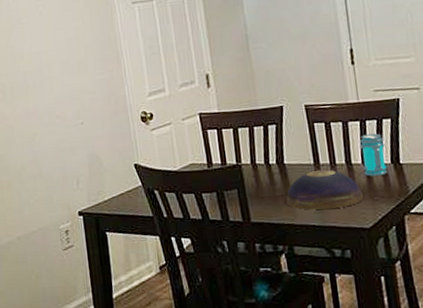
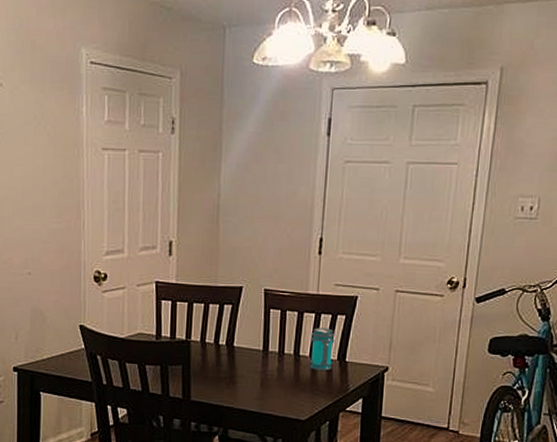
decorative bowl: present [286,169,364,210] -> none [229,356,305,398]

